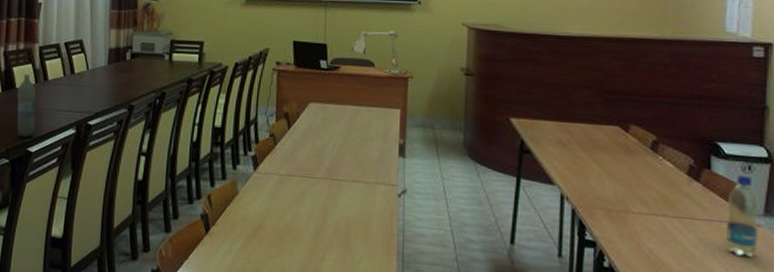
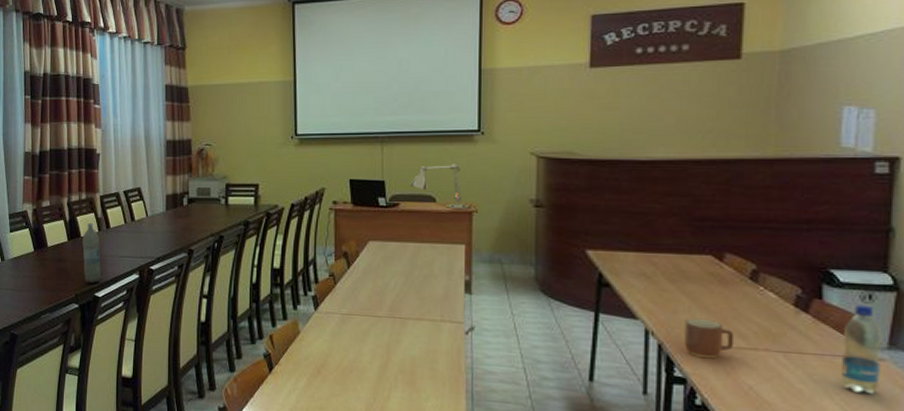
mug: none [595,184,638,223] -> present [684,318,735,359]

